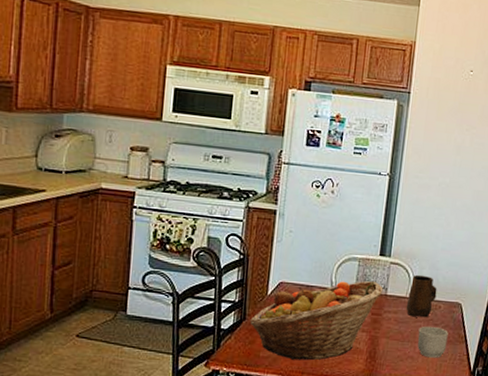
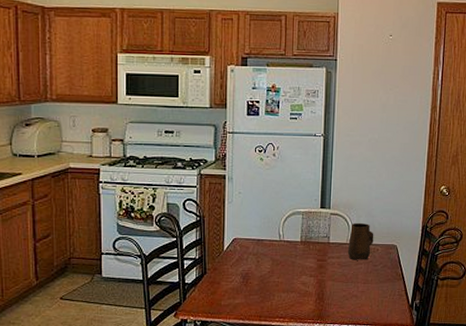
fruit basket: present [249,280,383,360] -> none [210,231,326,306]
mug: present [417,326,448,358] -> none [359,267,387,295]

